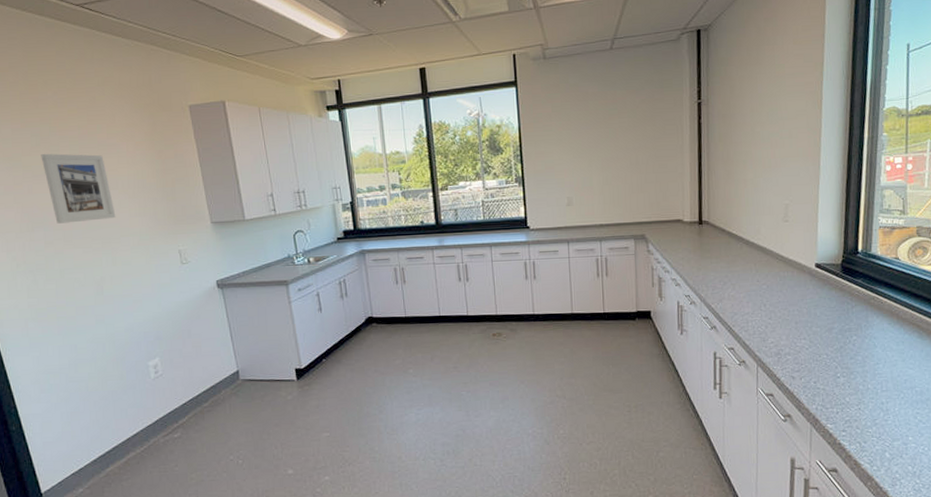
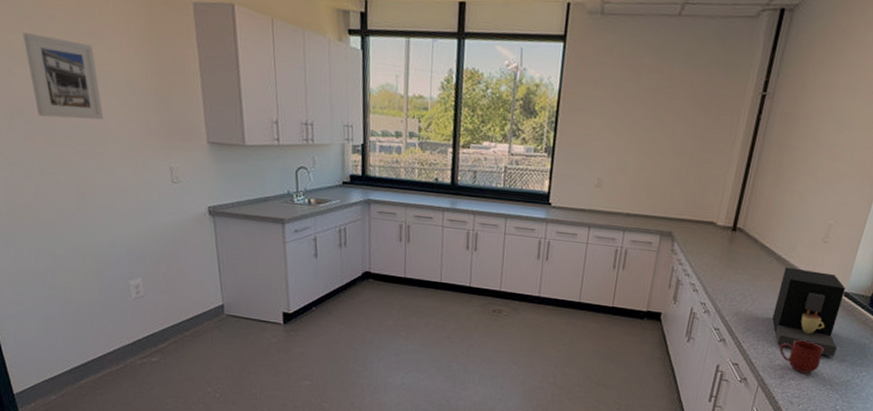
coffee maker: none [754,248,823,327] -> present [772,267,846,357]
mug: none [768,315,811,347] -> present [779,339,824,374]

